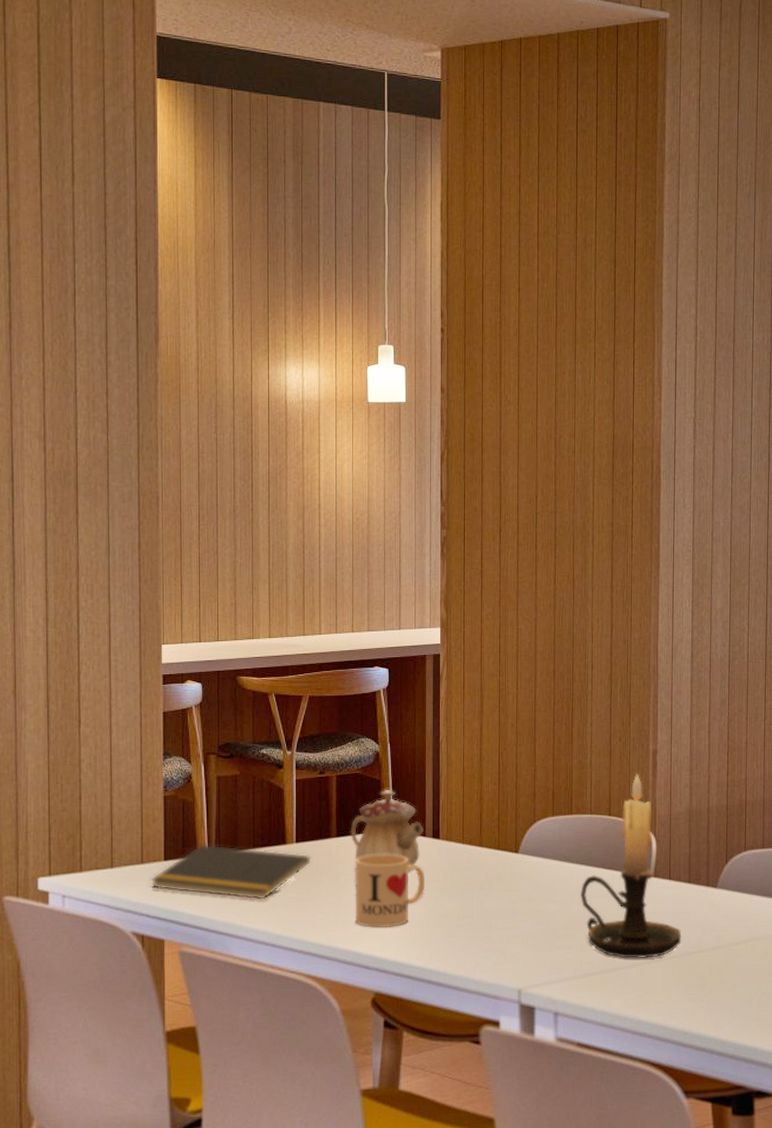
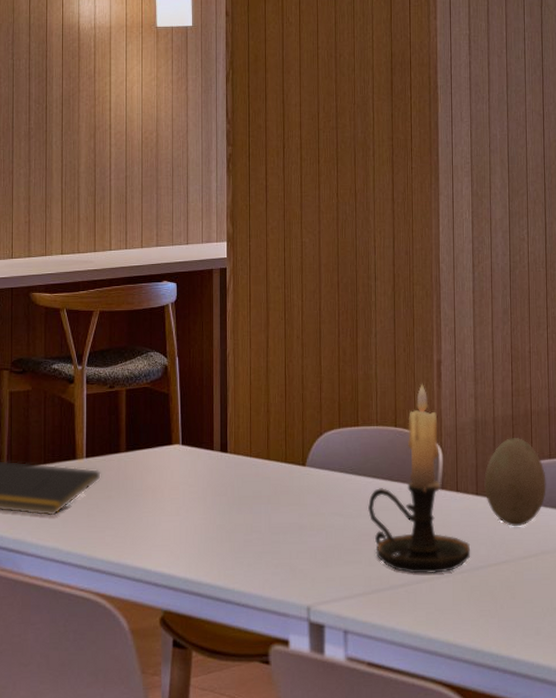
teapot: present [350,789,423,865] -> none [139,402,211,480]
mug: present [355,854,426,929] -> none [144,468,214,545]
decorative egg: none [697,827,759,913] -> present [484,437,546,526]

